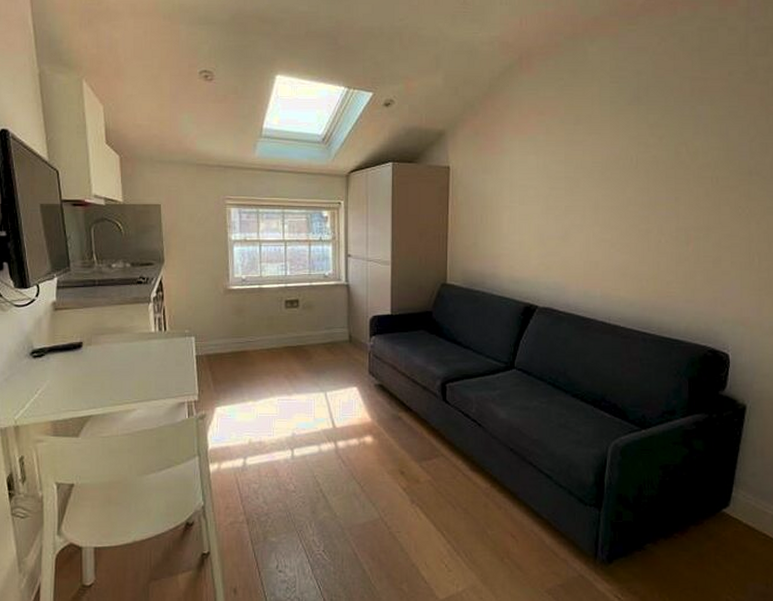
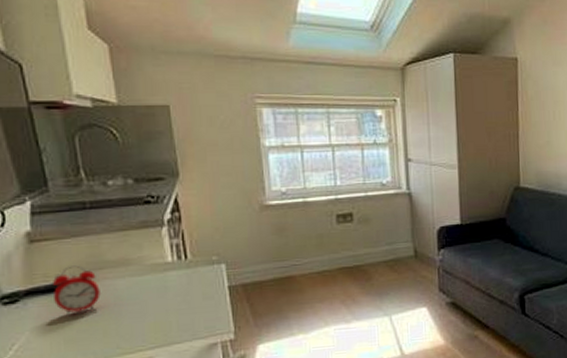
alarm clock: none [68,330,101,370] -> present [53,265,101,316]

